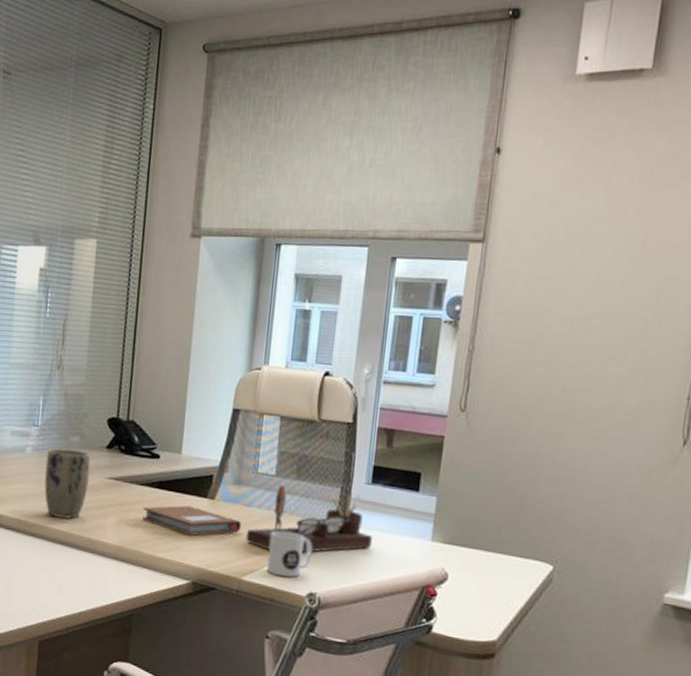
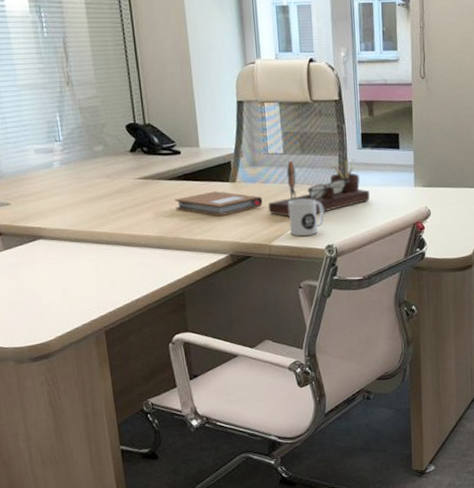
plant pot: present [44,448,91,519] -> none [74,158,121,221]

